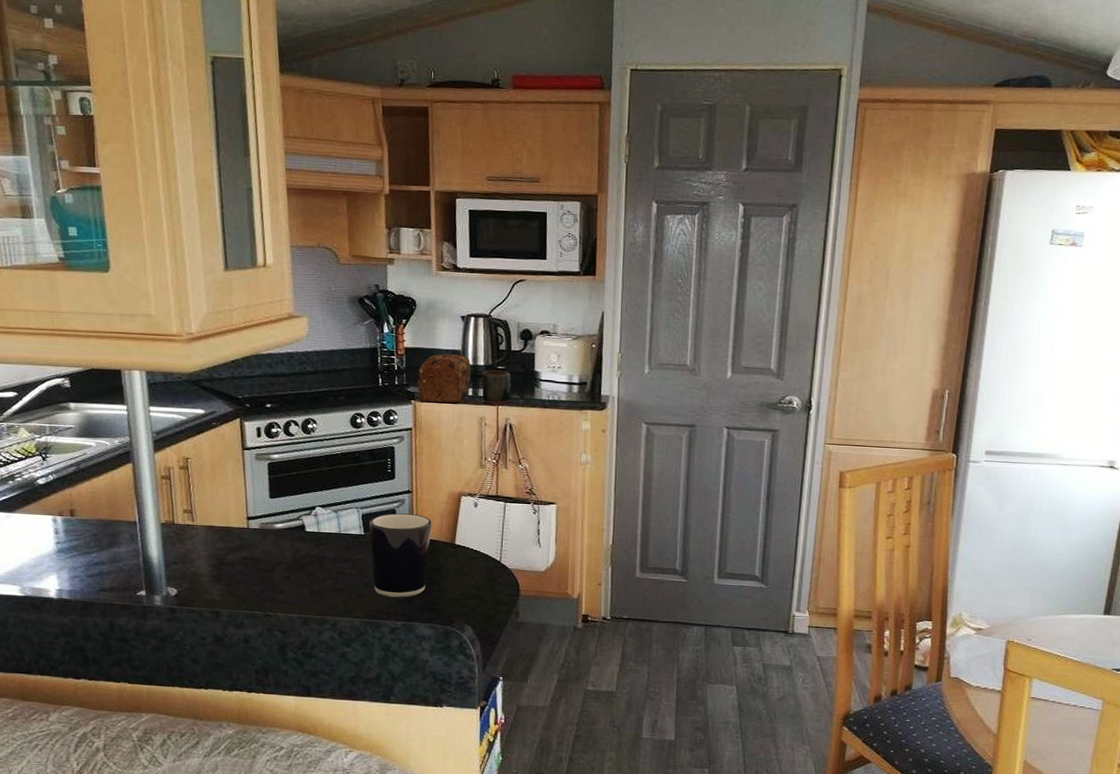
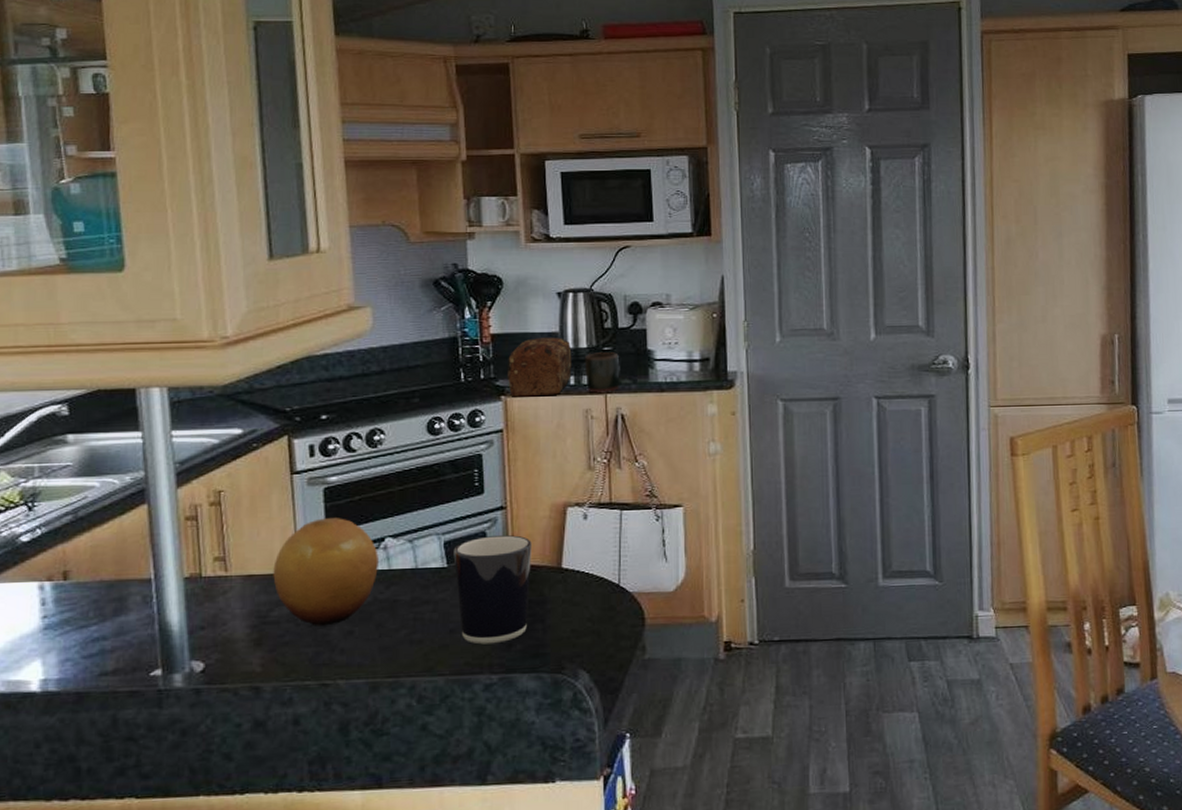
fruit: none [229,487,310,571] -> present [273,518,378,626]

